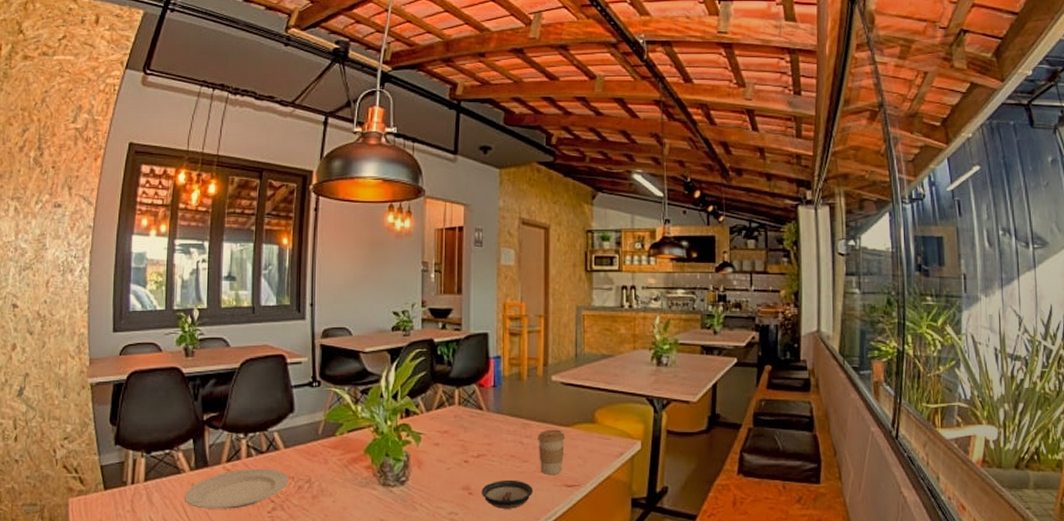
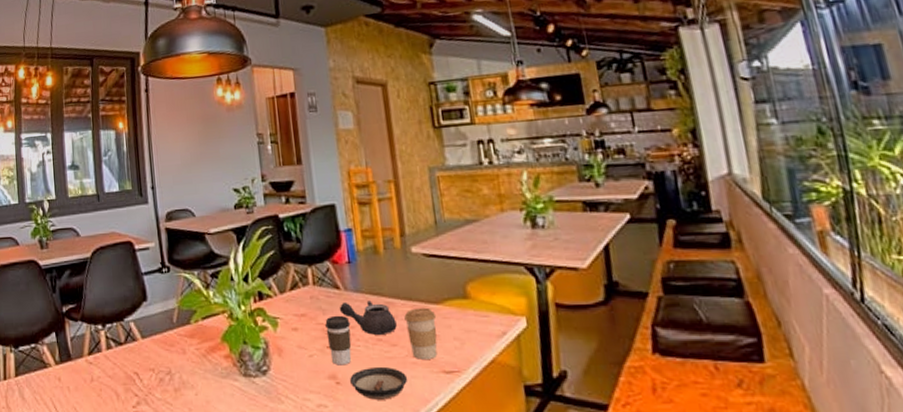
plate: present [185,468,289,509] -> none [53,360,150,404]
coffee cup: none [465,433,488,478] -> present [325,315,352,366]
teapot: none [480,421,530,453] -> present [339,300,397,336]

